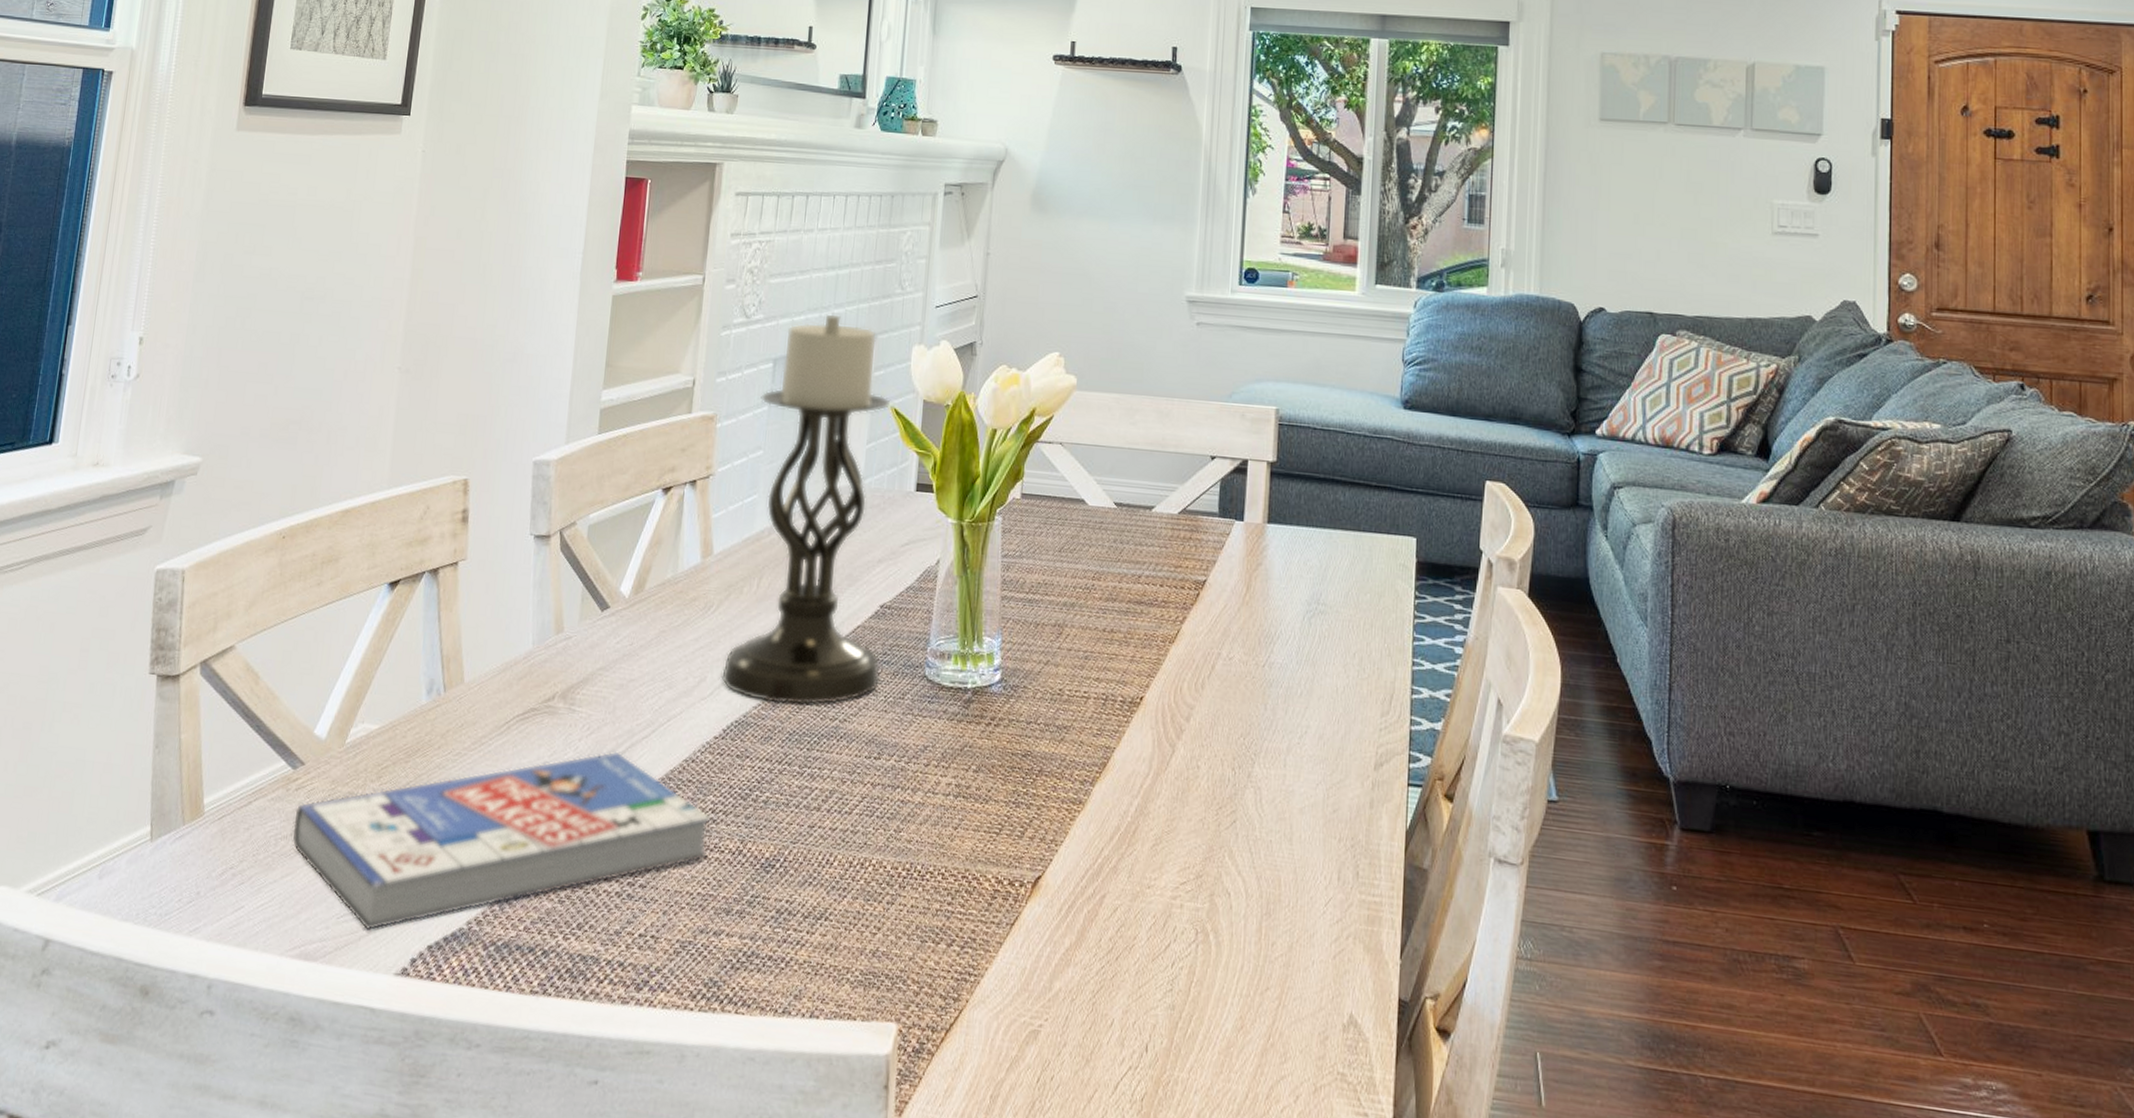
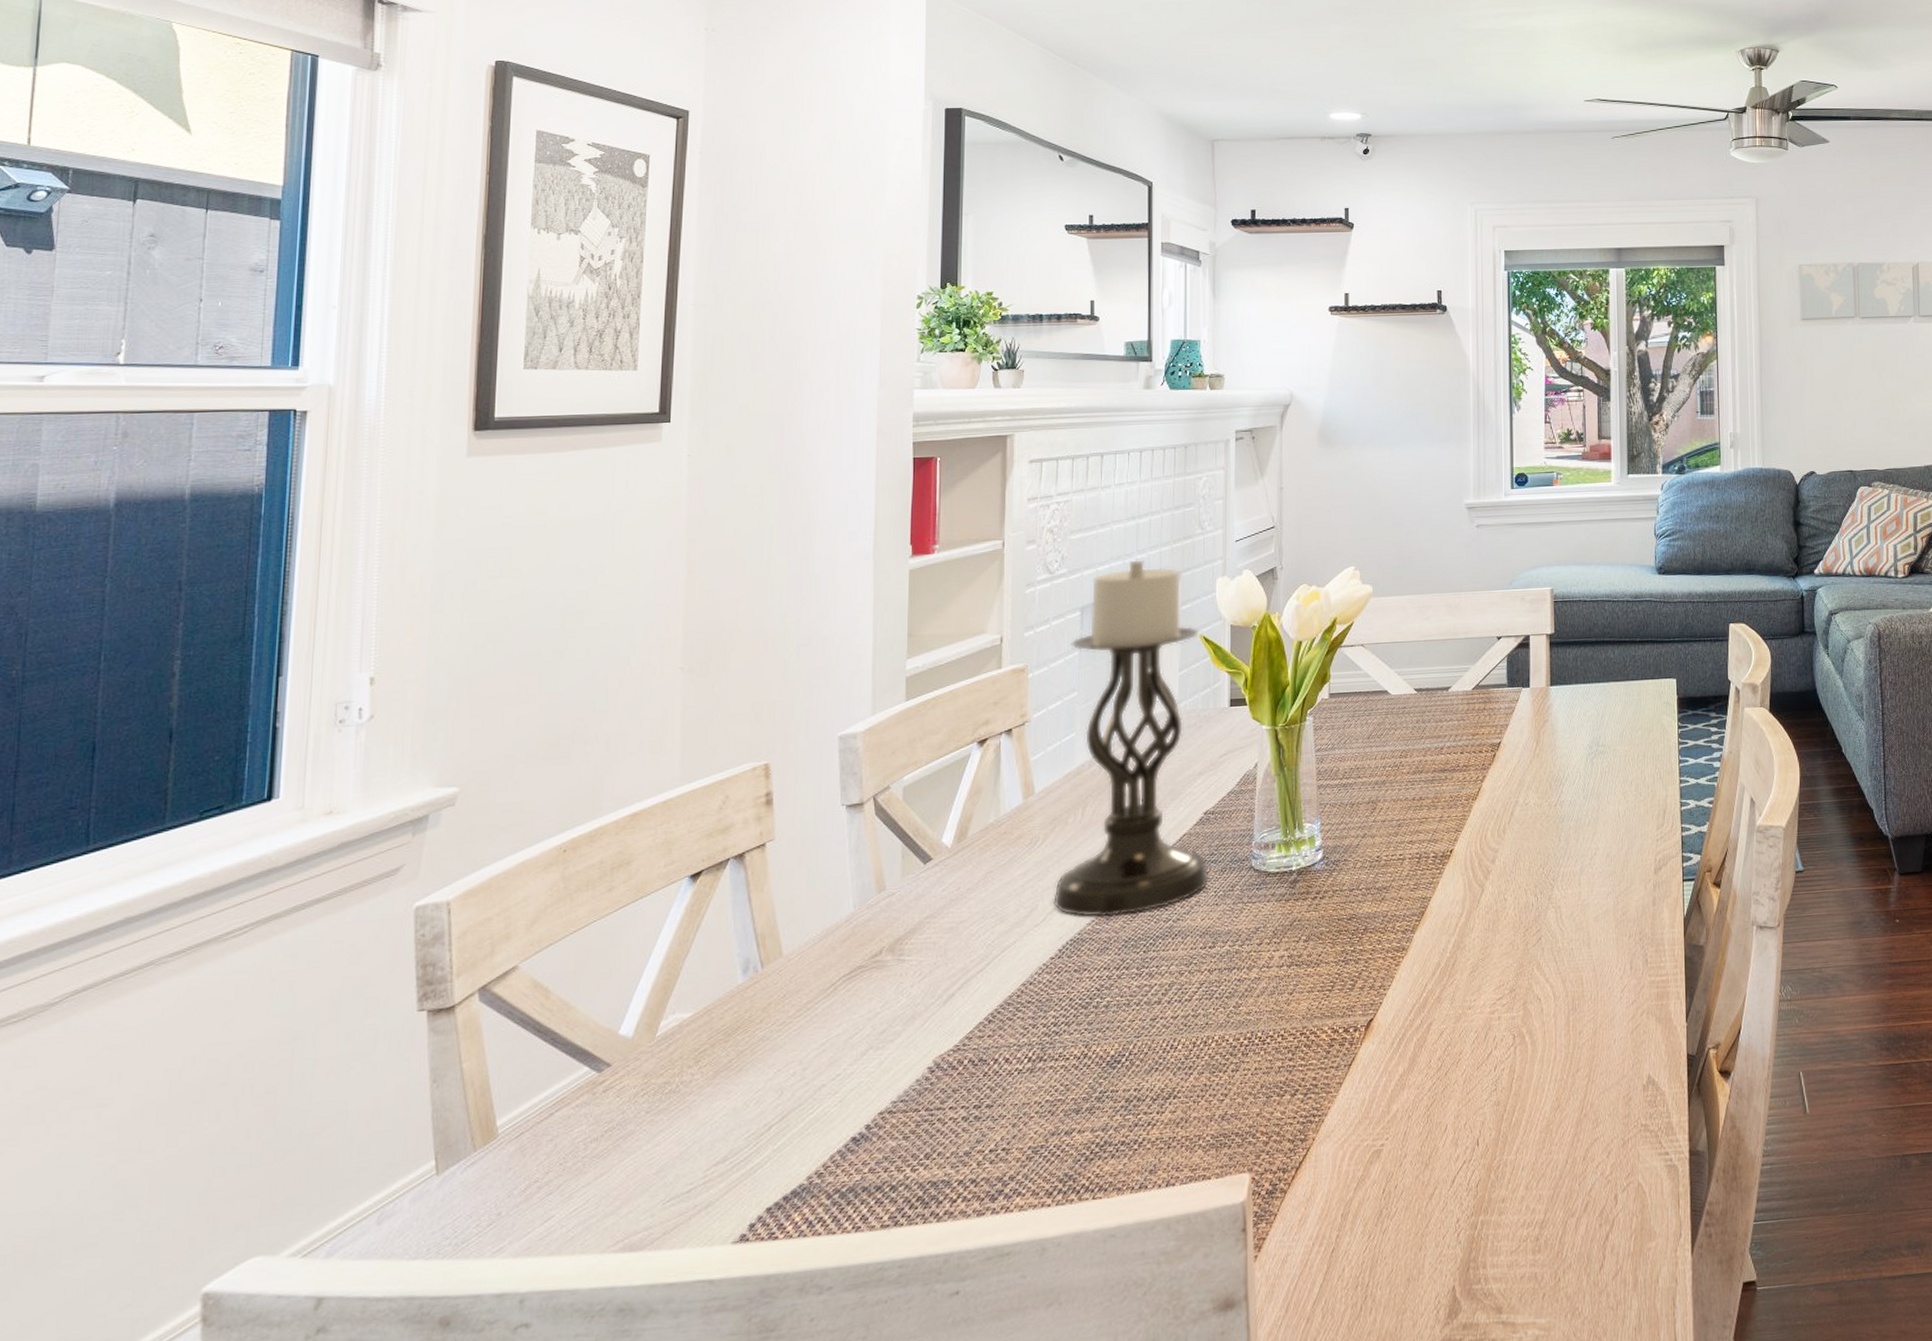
book: present [292,751,711,931] -> none [603,989,1053,1209]

